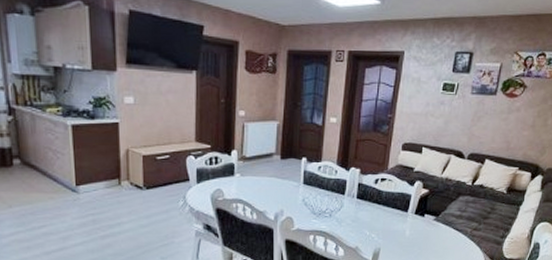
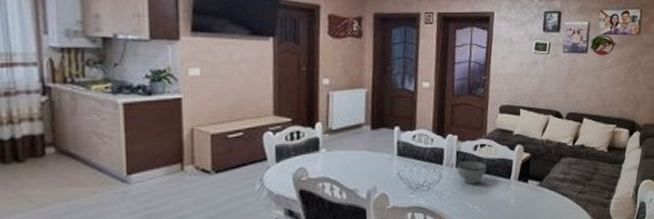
bowl: none [357,192,387,214] -> present [456,160,488,184]

